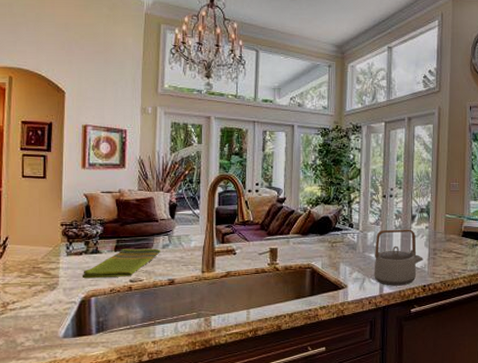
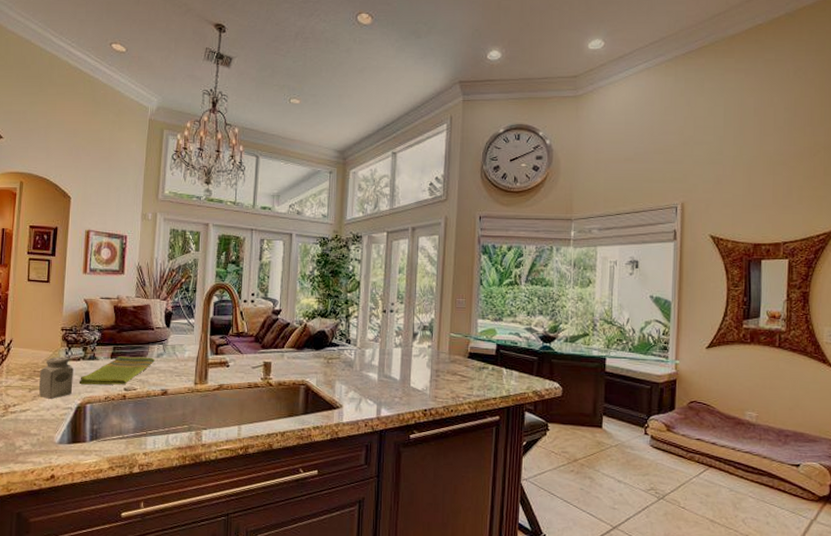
salt shaker: none [39,252,76,294] -> present [38,356,73,399]
teapot: present [374,229,423,286] -> none [371,347,425,409]

